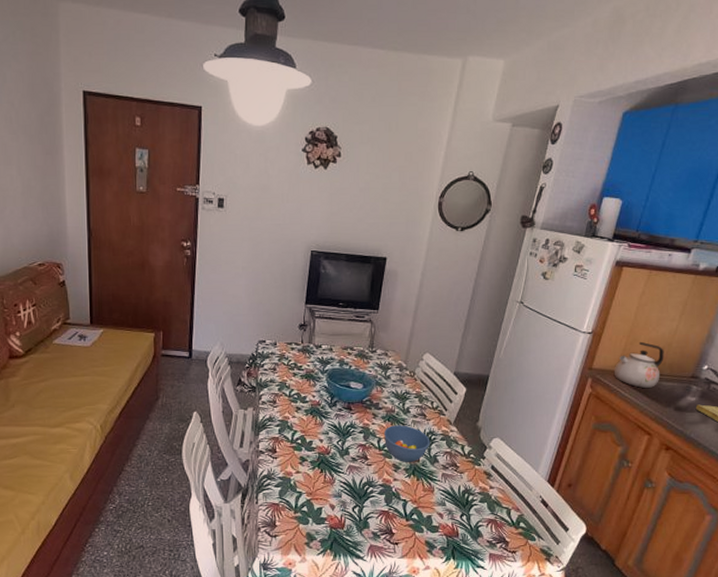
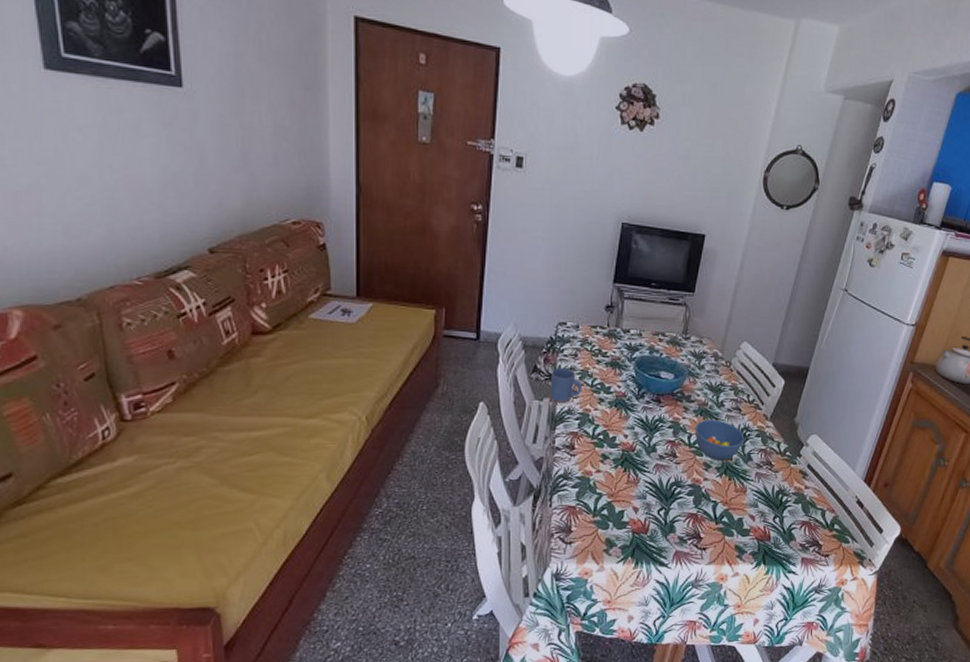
mug: none [253,381,282,412] -> present [550,368,583,403]

